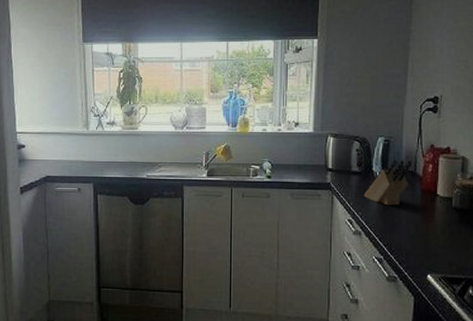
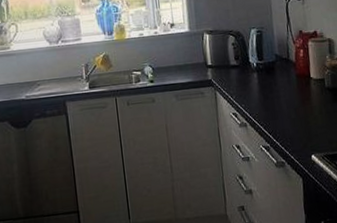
knife block: present [363,159,413,206] -> none [244,48,285,95]

